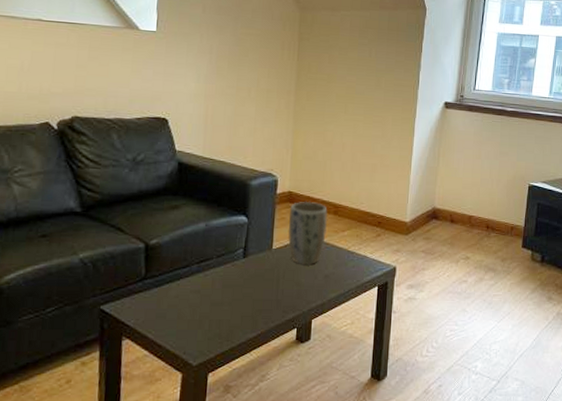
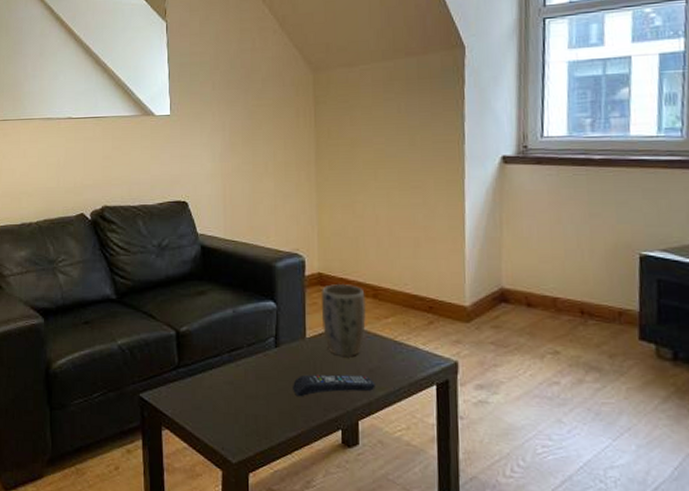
remote control: none [257,280,329,302] -> present [293,374,375,397]

